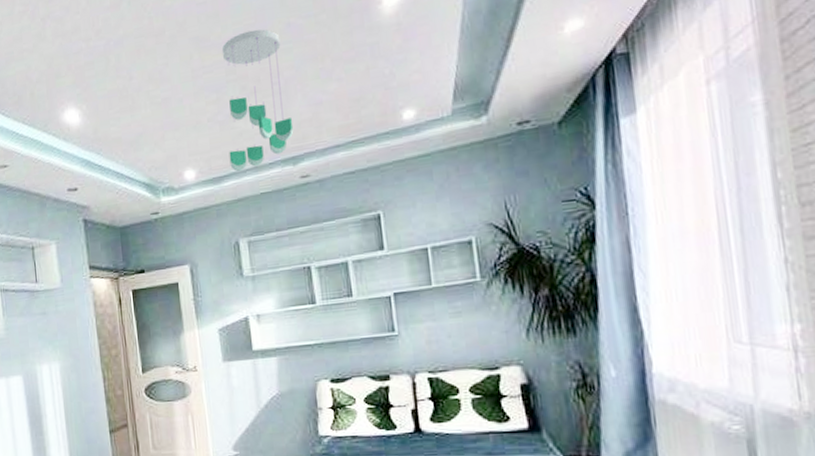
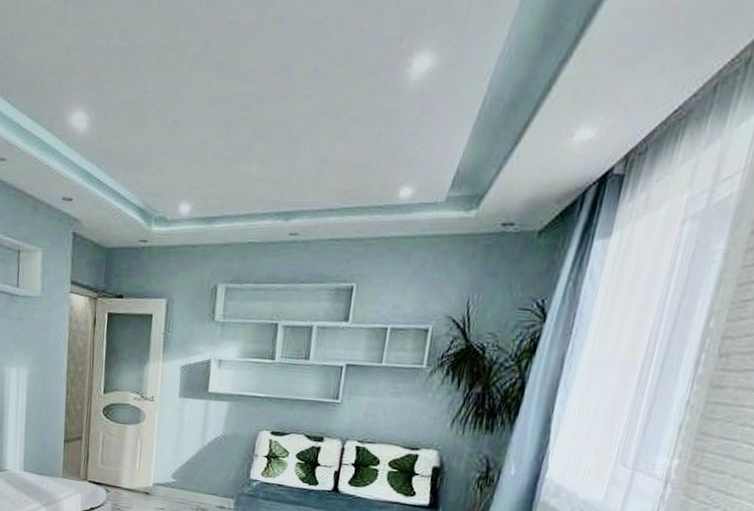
ceiling mobile: present [221,29,294,171] -> none [225,66,303,215]

